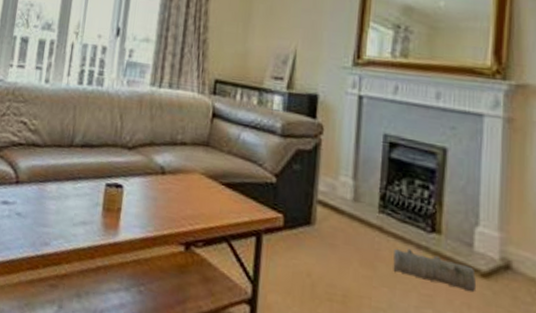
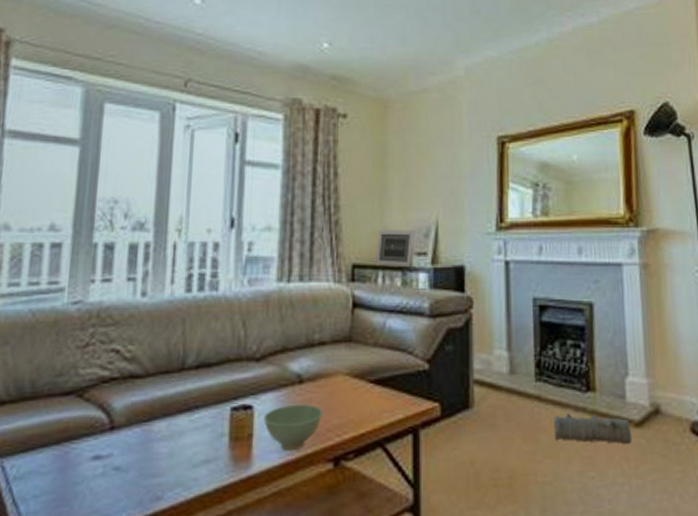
bowl: none [130,190,181,229] -> present [263,403,324,450]
picture frame: none [234,51,275,90] -> present [374,229,416,268]

